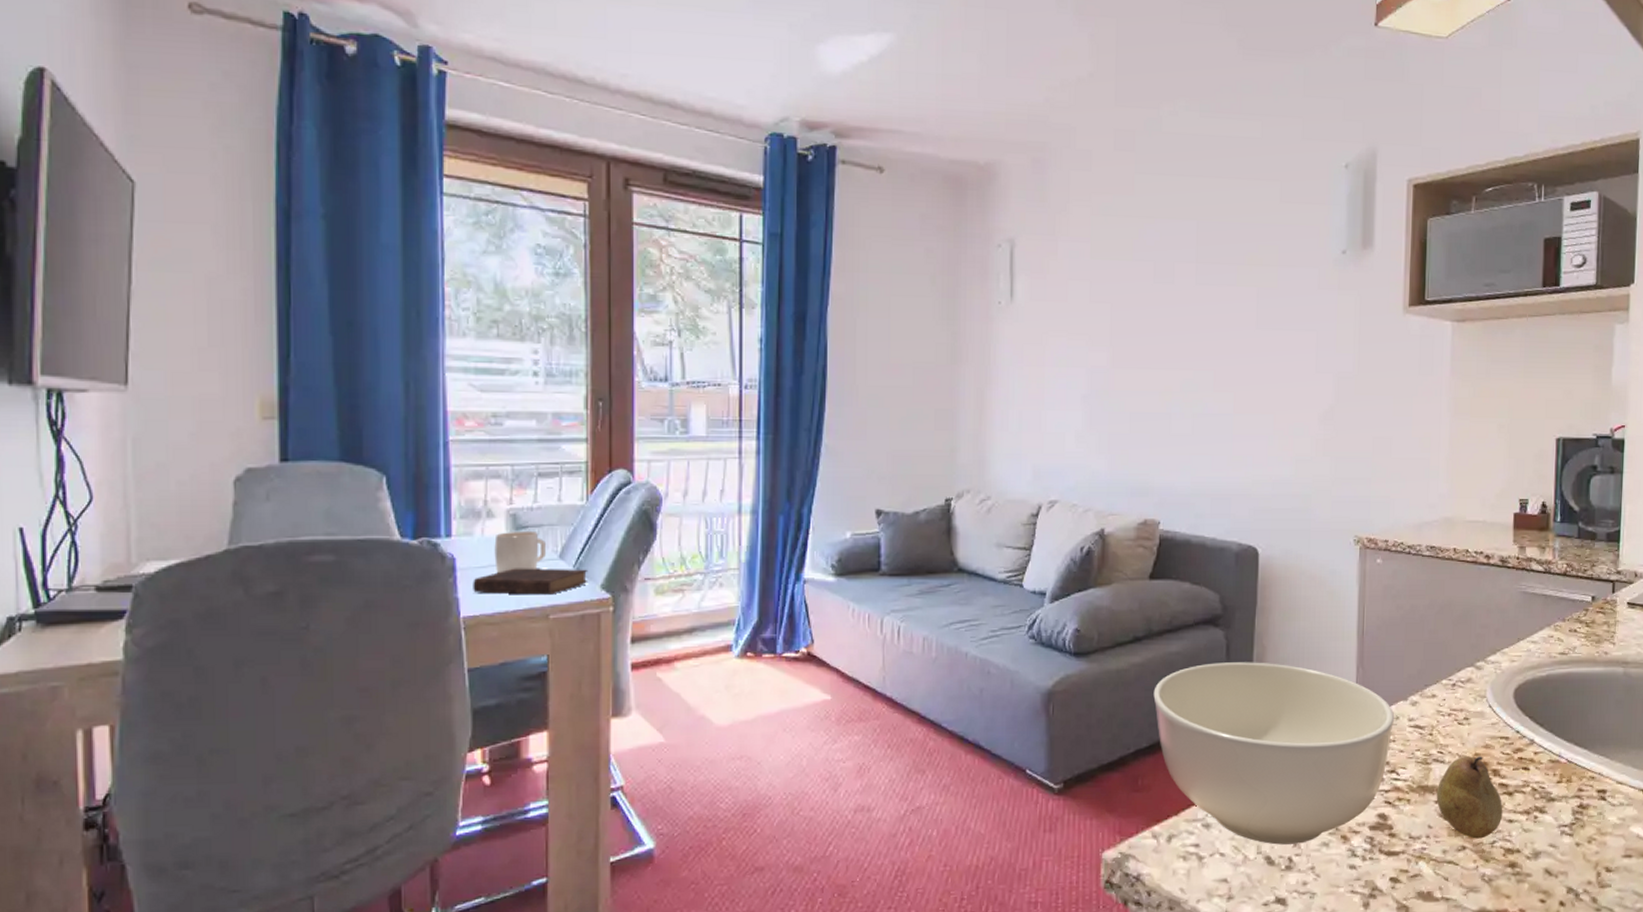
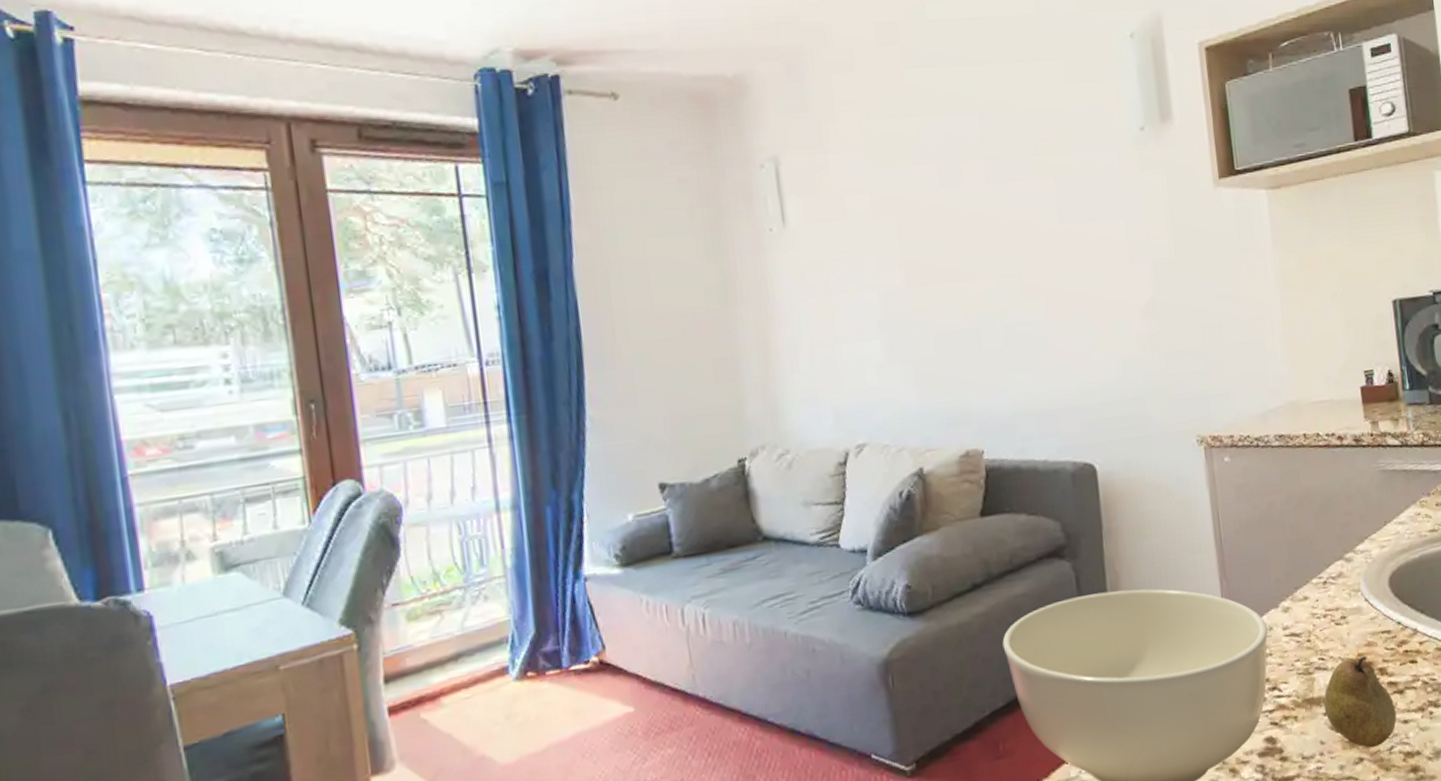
book: present [473,568,589,595] -> none [178,604,323,653]
mug: present [494,530,546,574] -> none [199,568,266,626]

